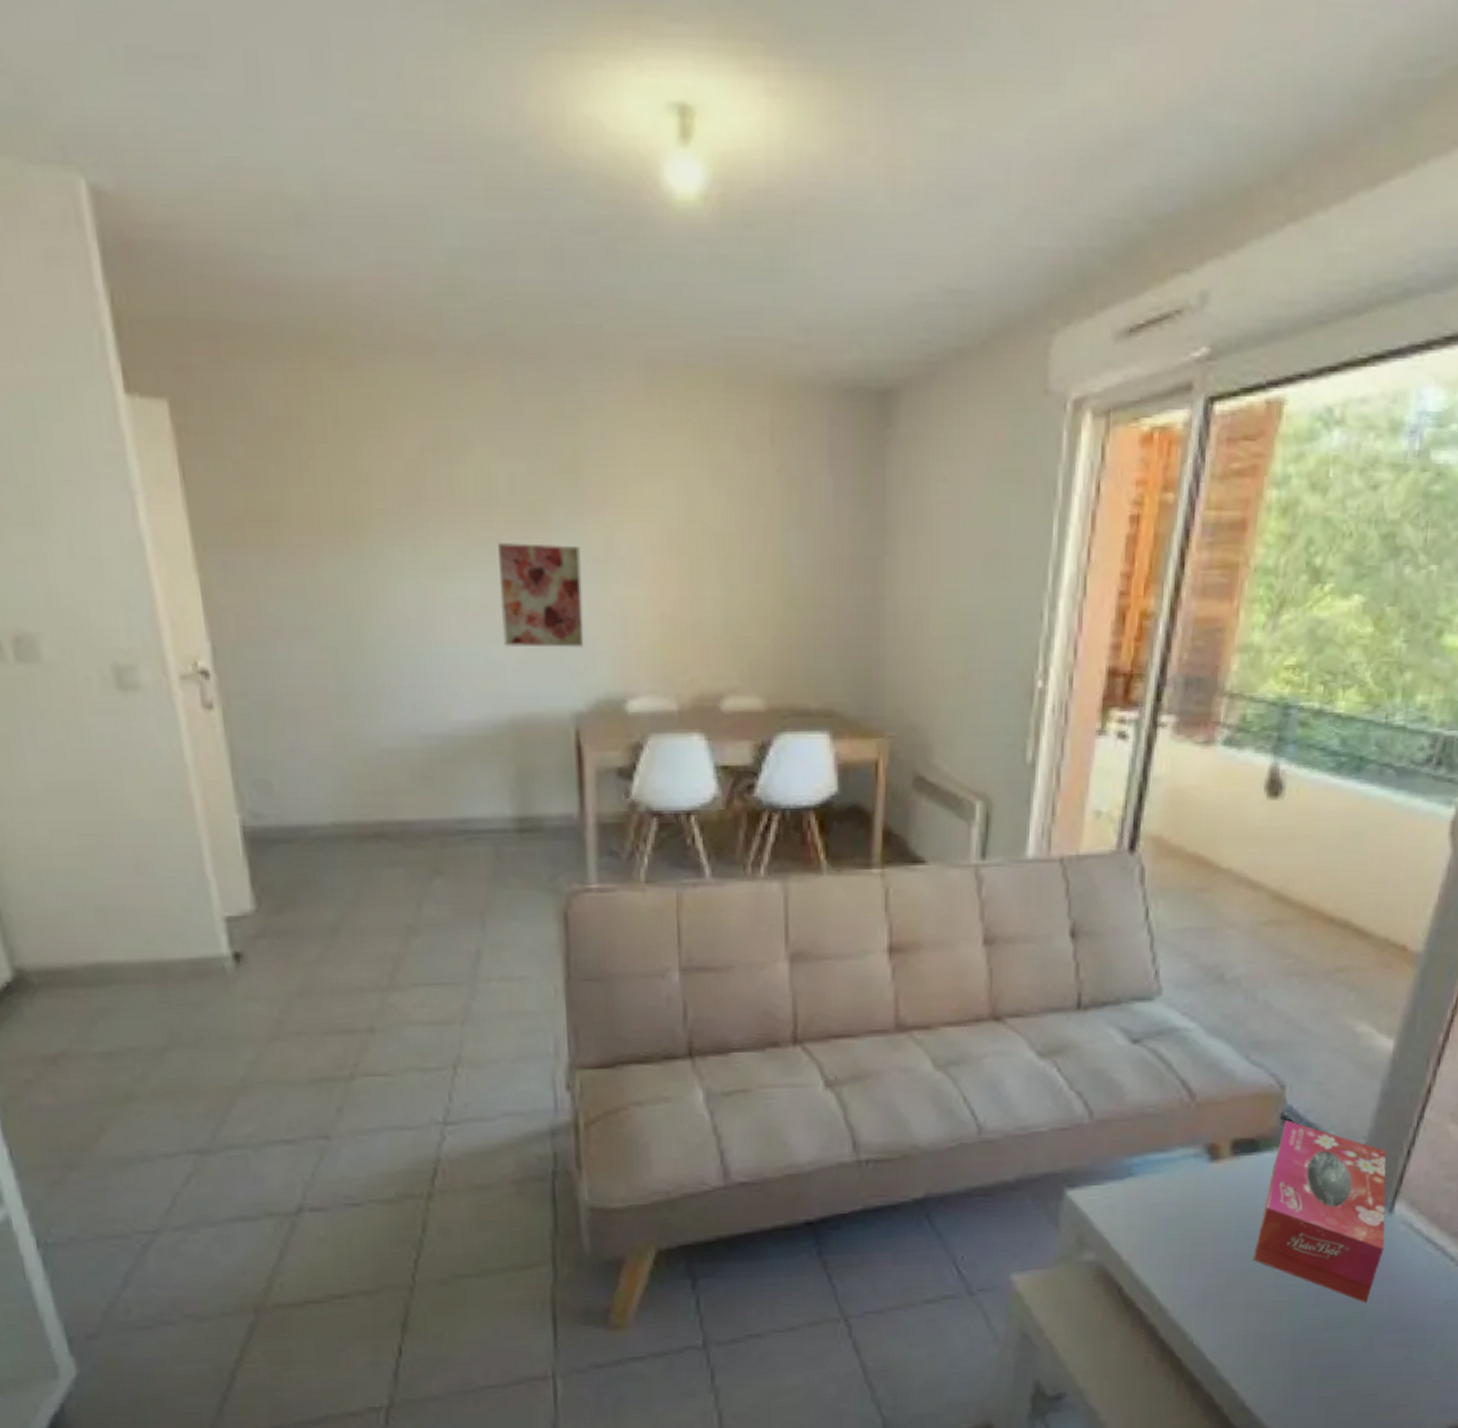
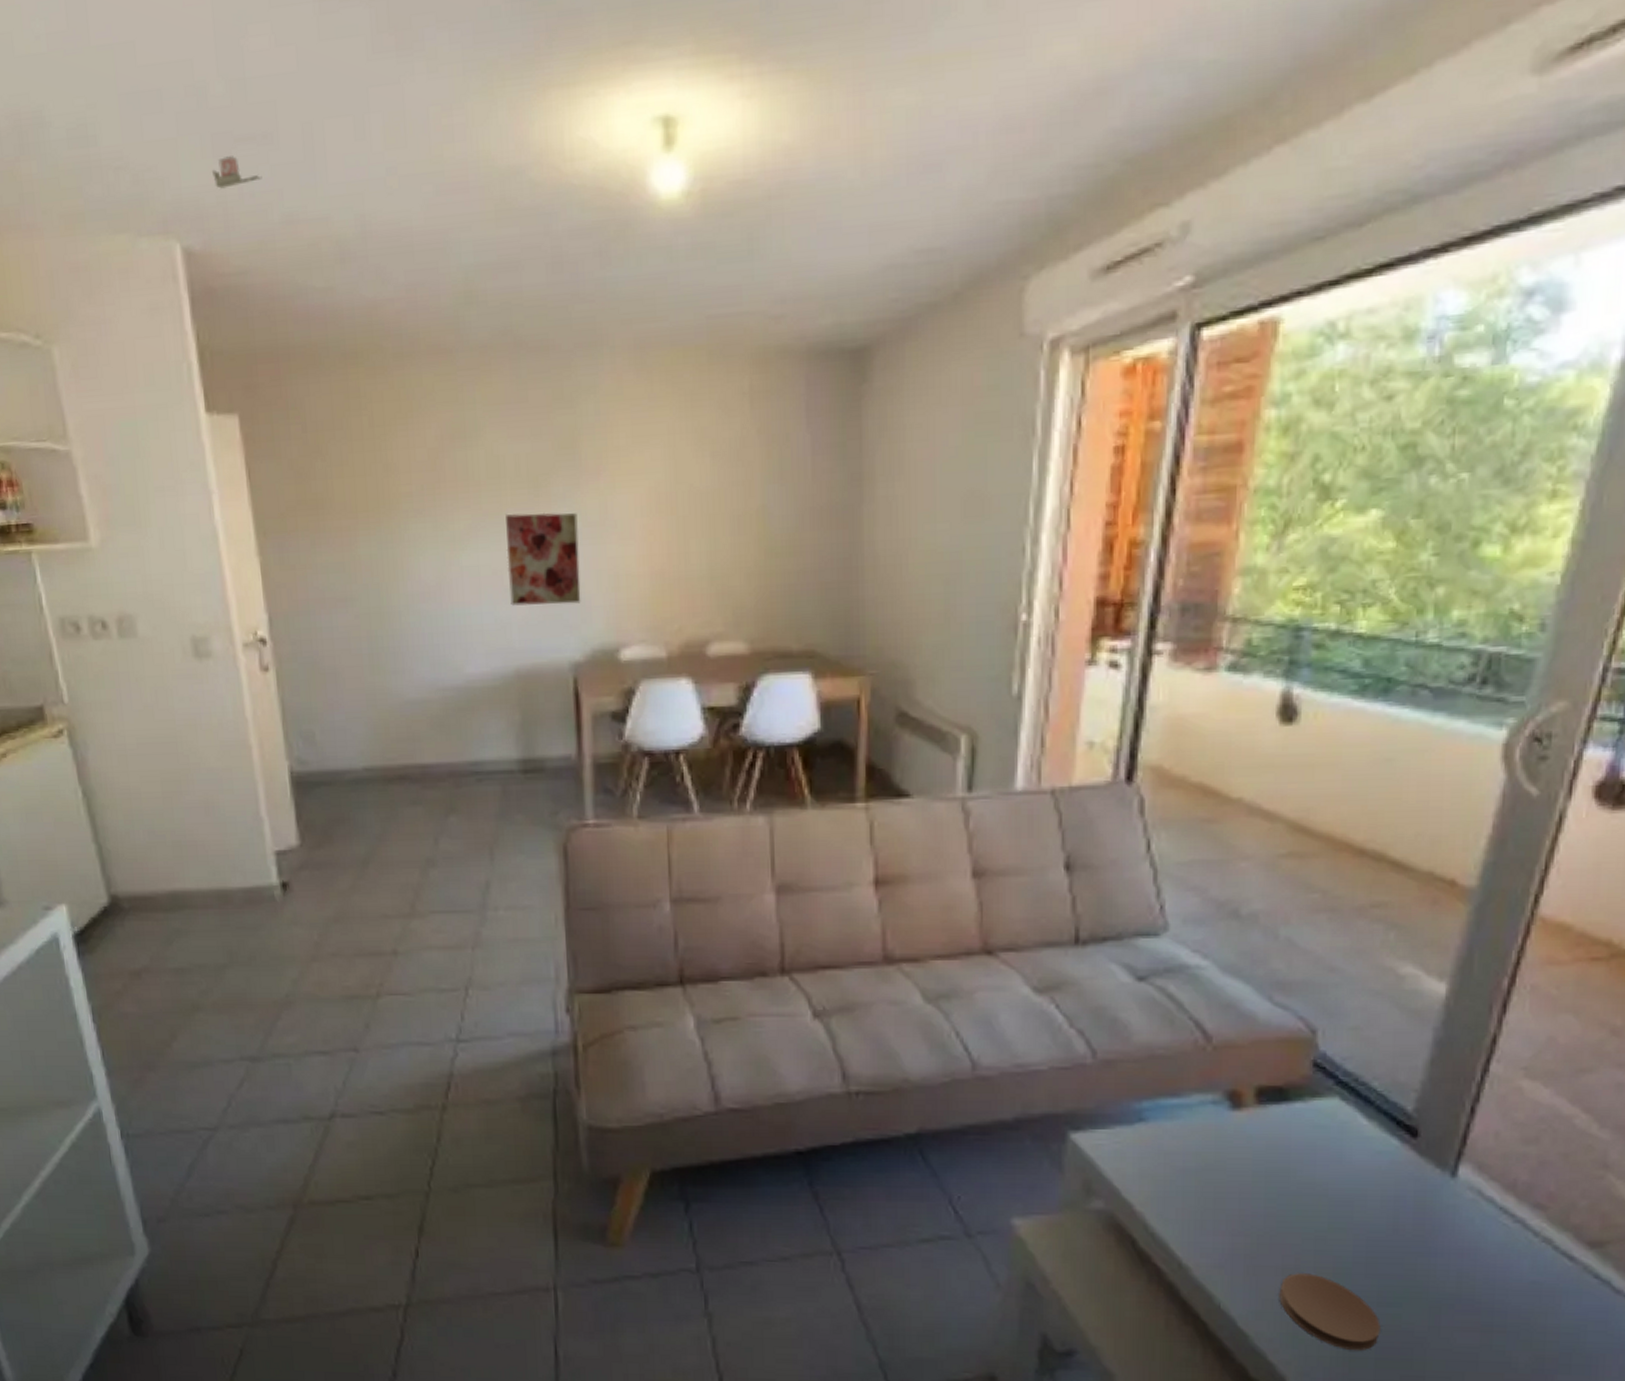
tape dispenser: none [126,76,193,117] -> present [212,156,262,189]
coaster: none [1243,1307,1326,1372] -> present [1279,1273,1381,1350]
tissue box: present [1253,1120,1386,1303] -> none [1287,1068,1448,1278]

